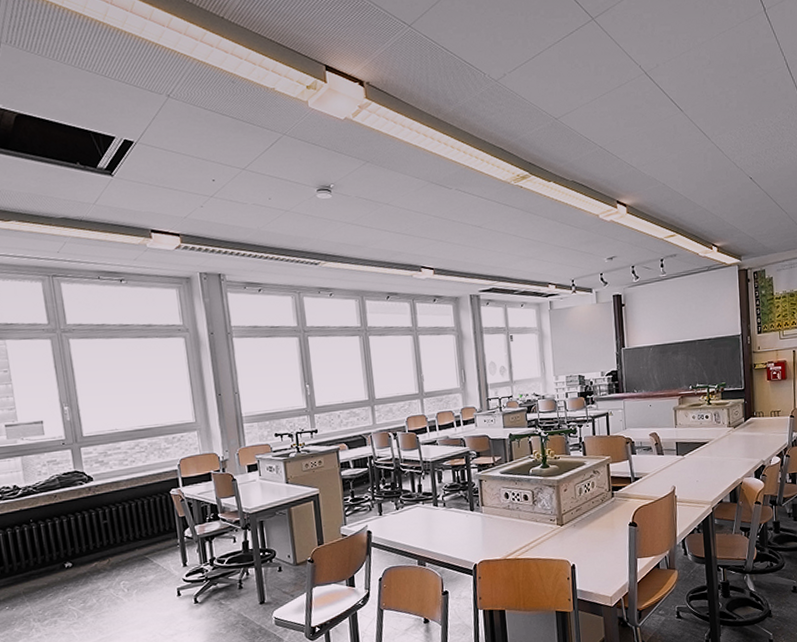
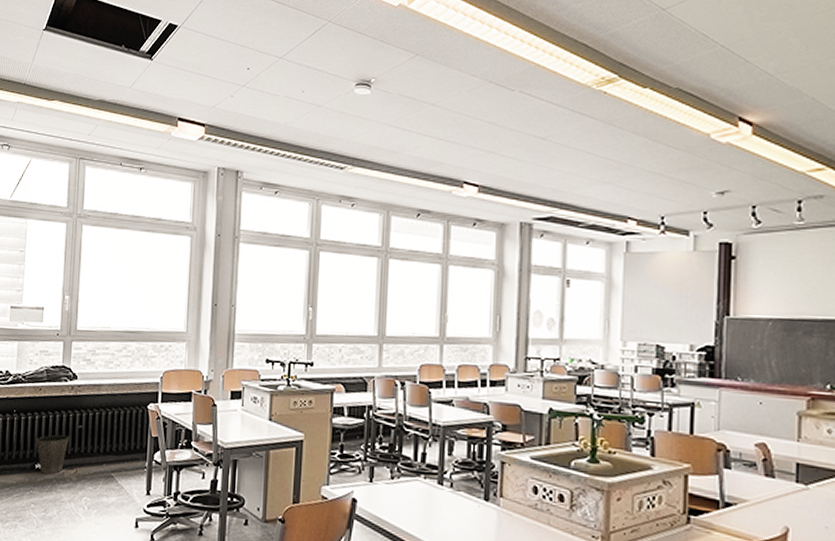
waste basket: none [60,532,96,570] -> present [36,434,69,474]

